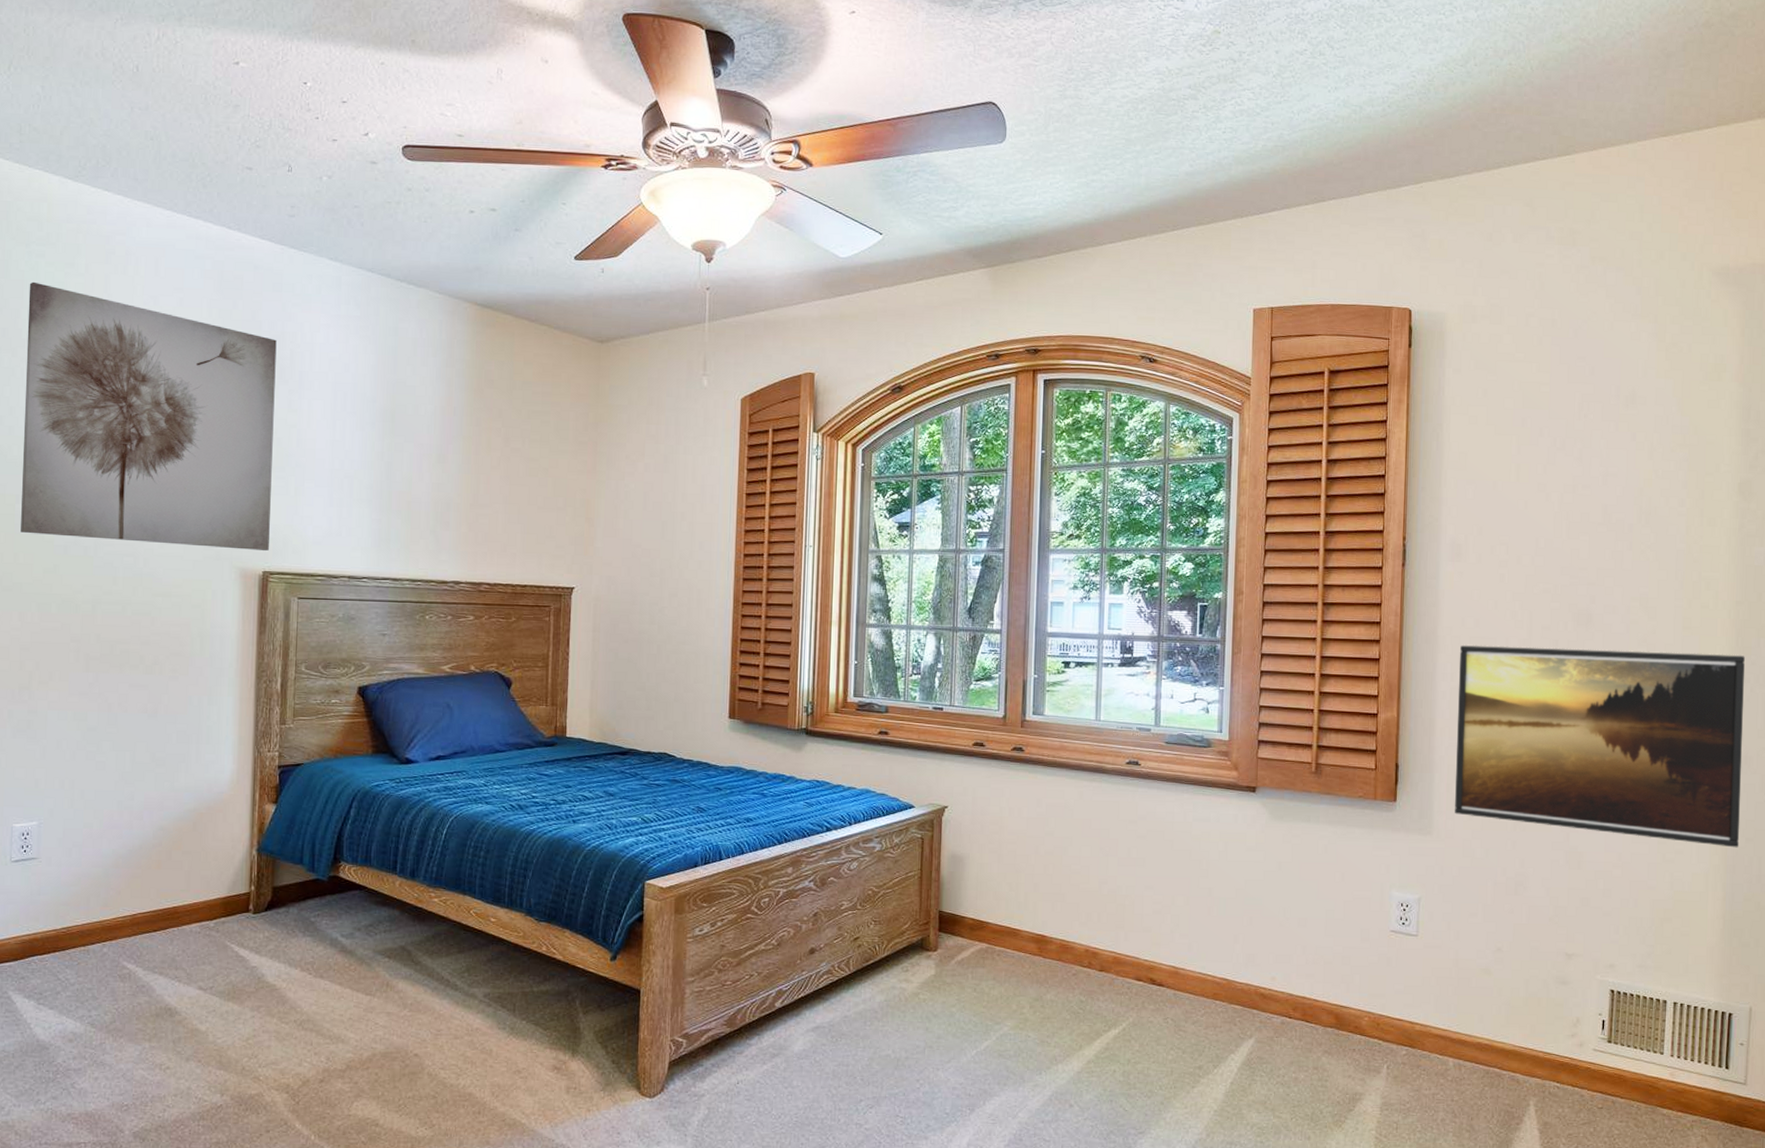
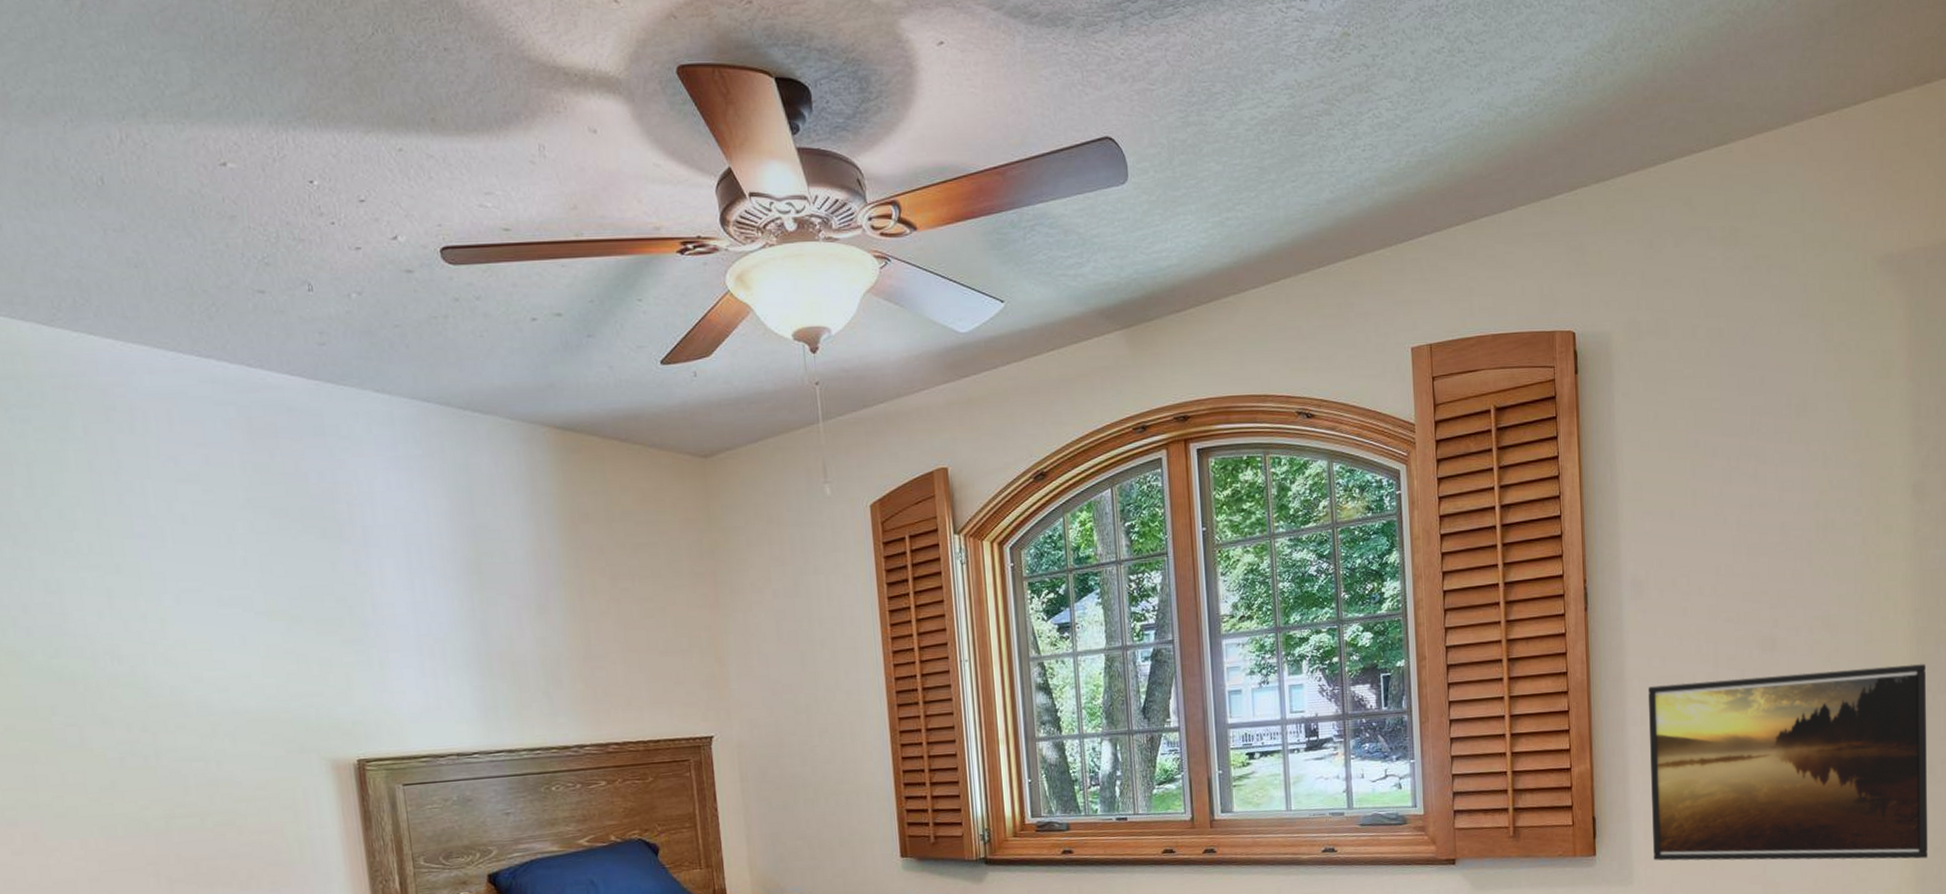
wall art: present [21,281,277,551] -> none [18,453,360,749]

